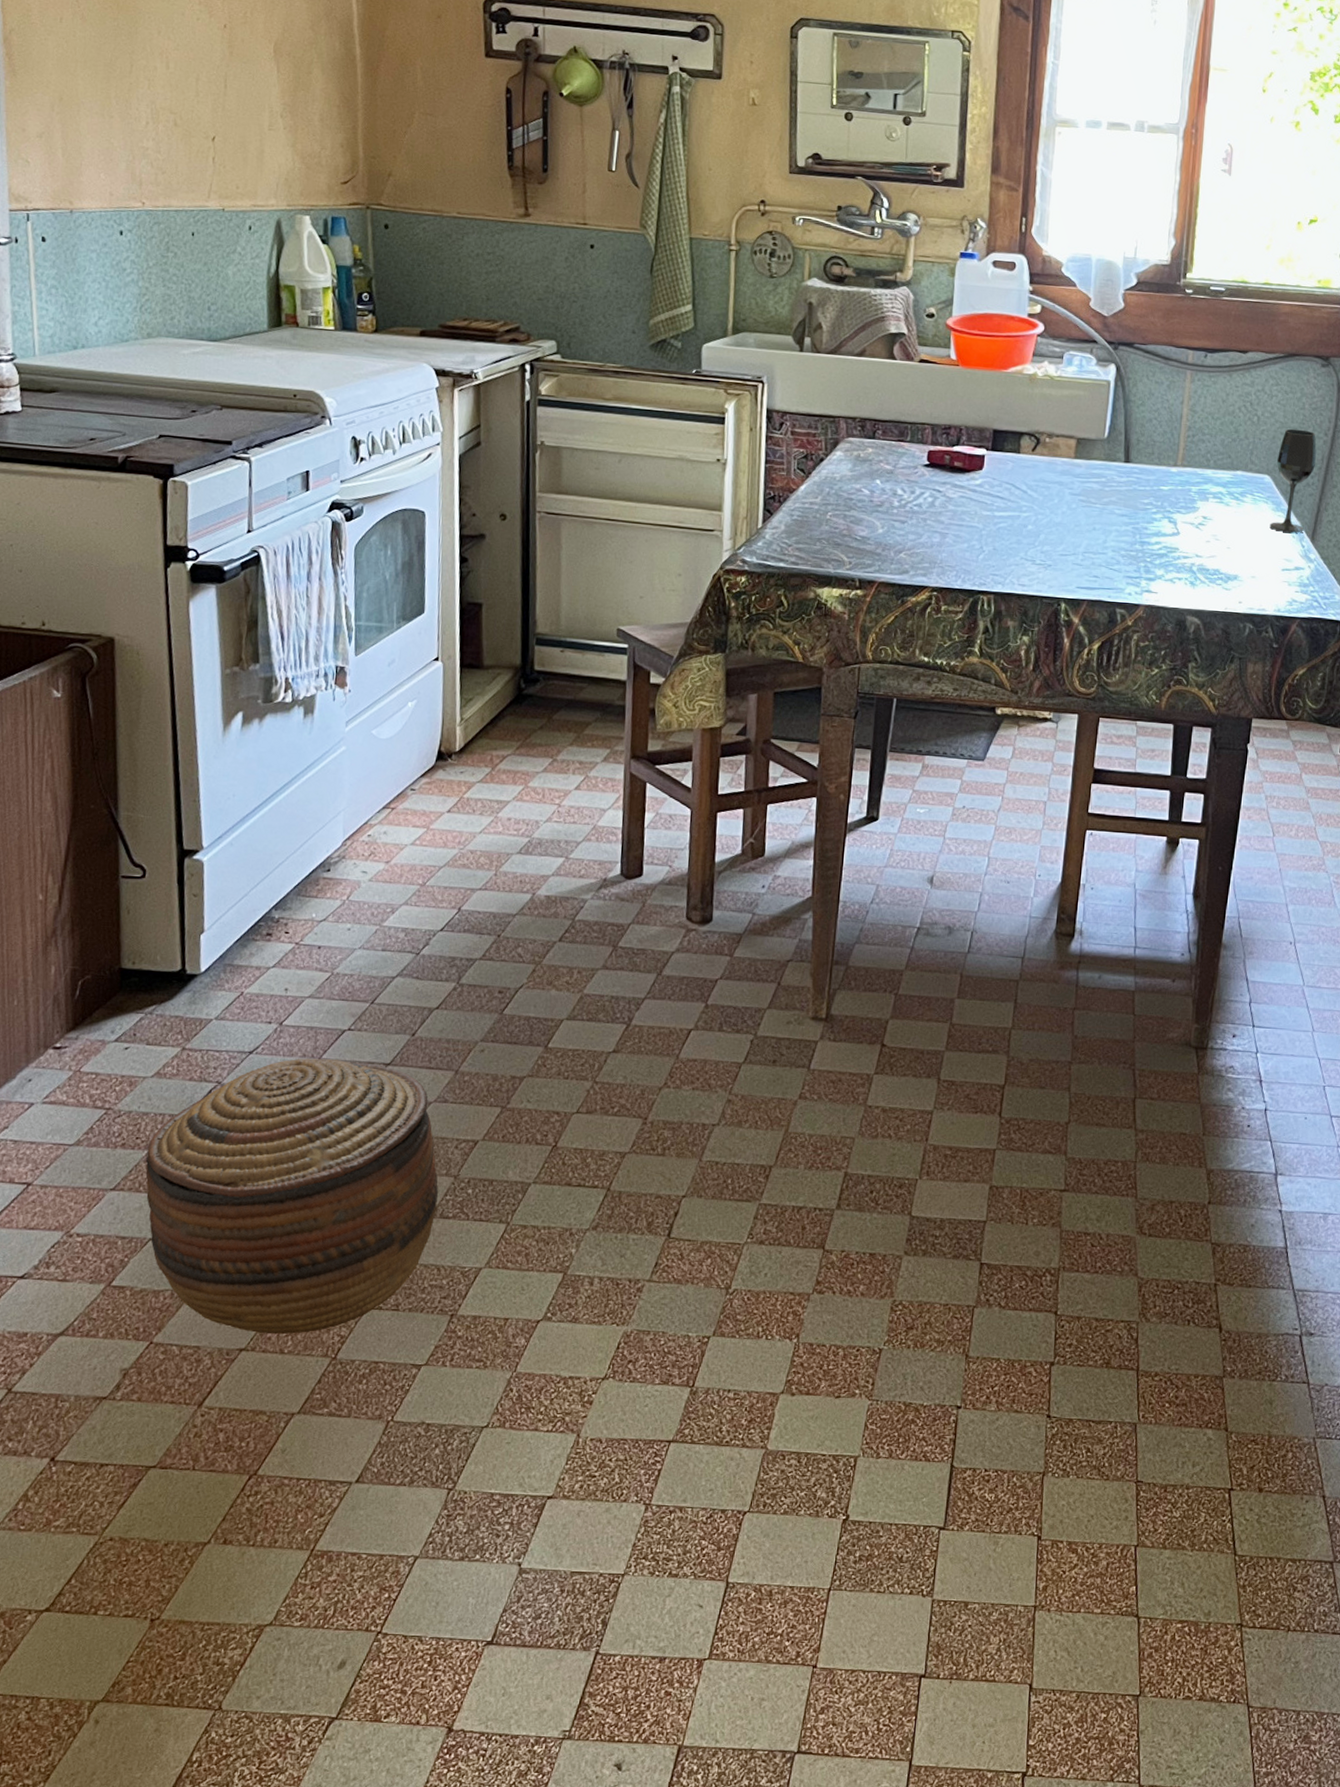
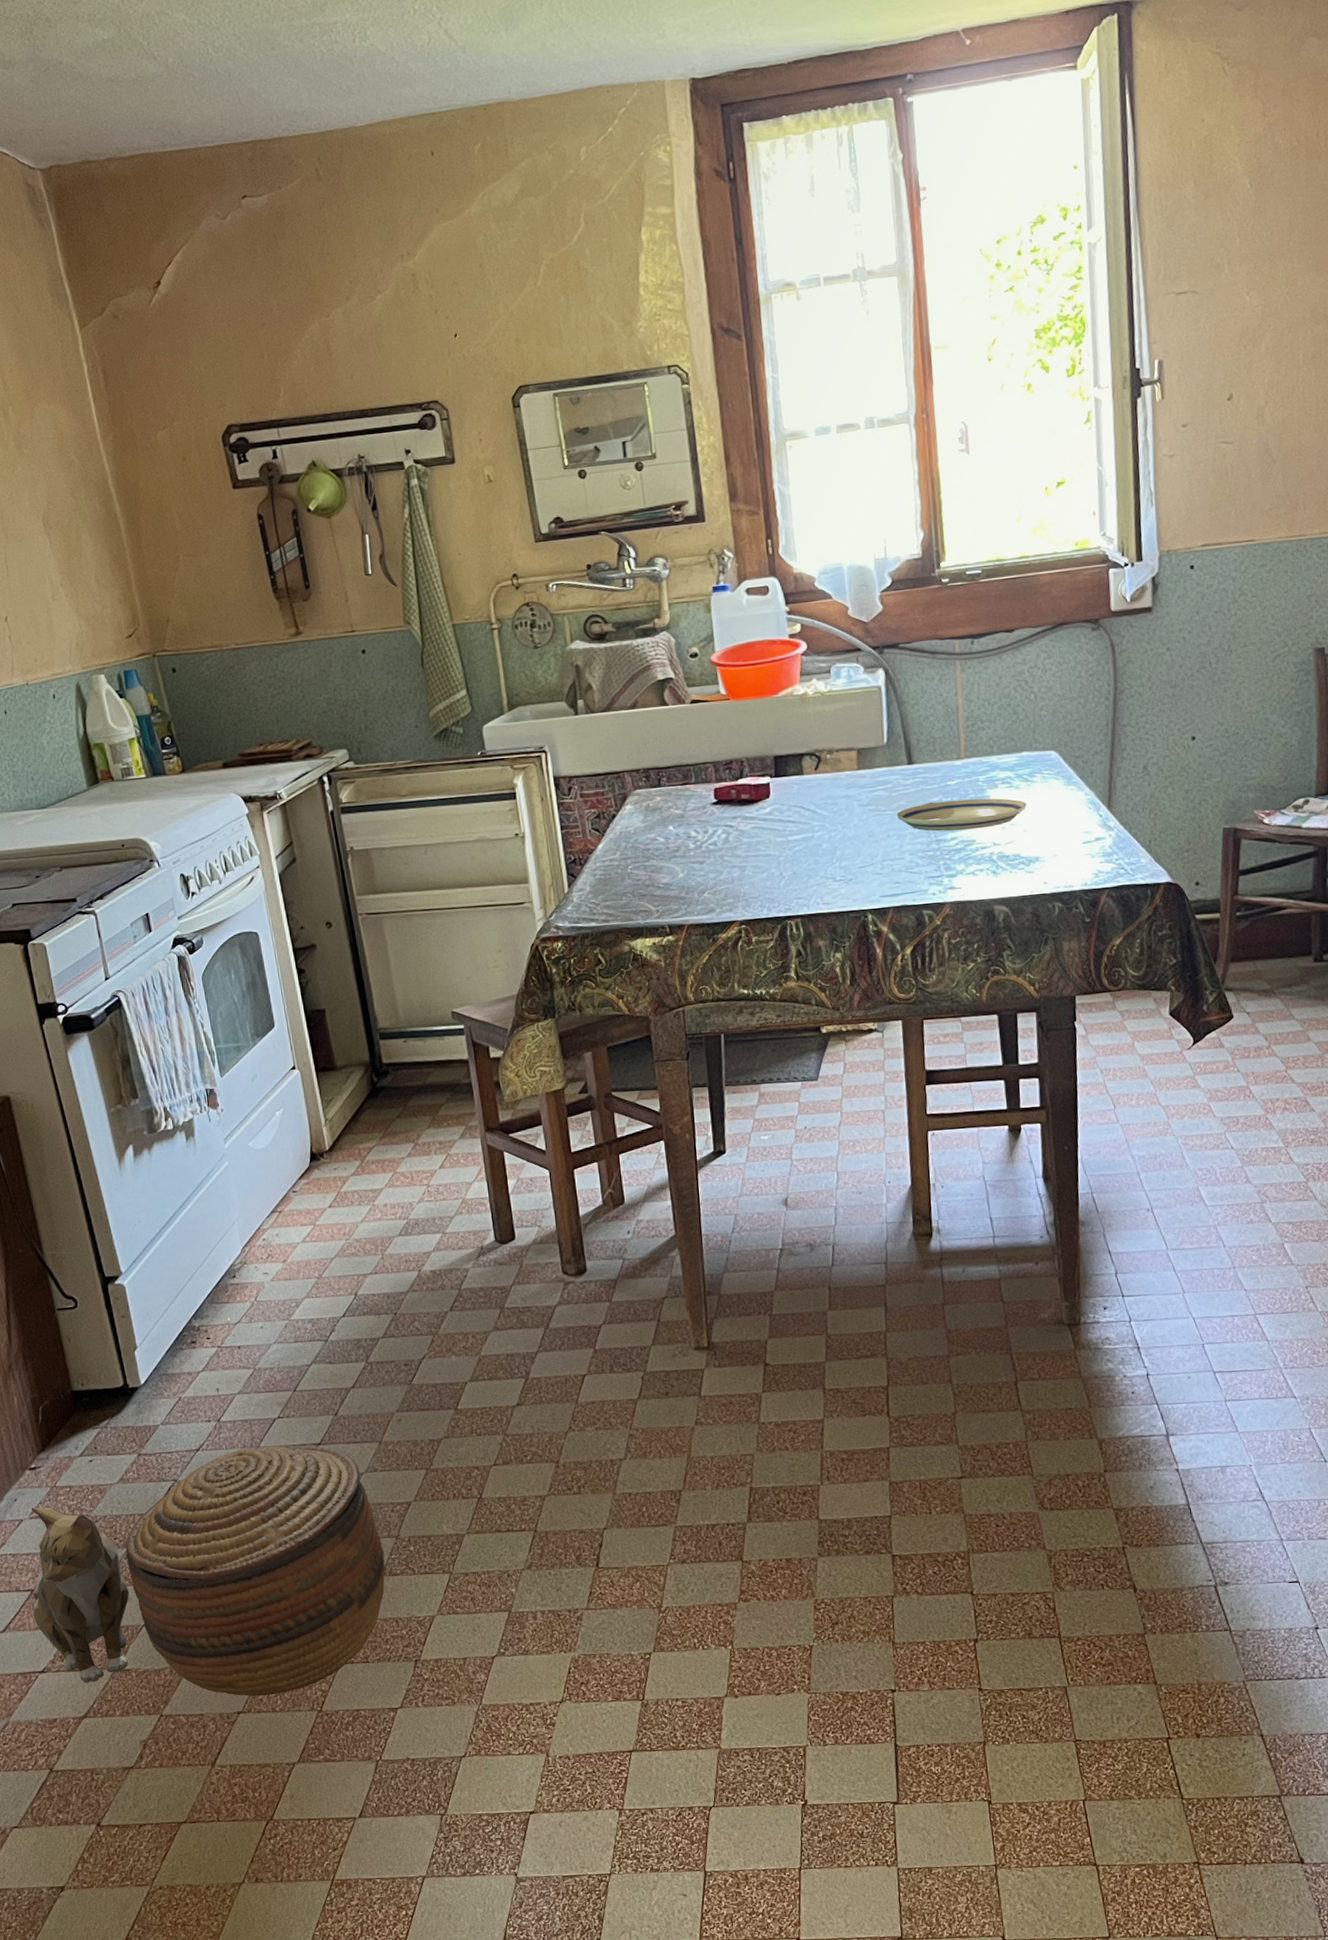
cat: none [24,1090,142,1296] -> present [31,1507,130,1683]
plate: none [1105,504,1234,538] -> present [896,798,1027,832]
wine glass: present [1269,428,1317,533] -> none [1060,698,1101,805]

